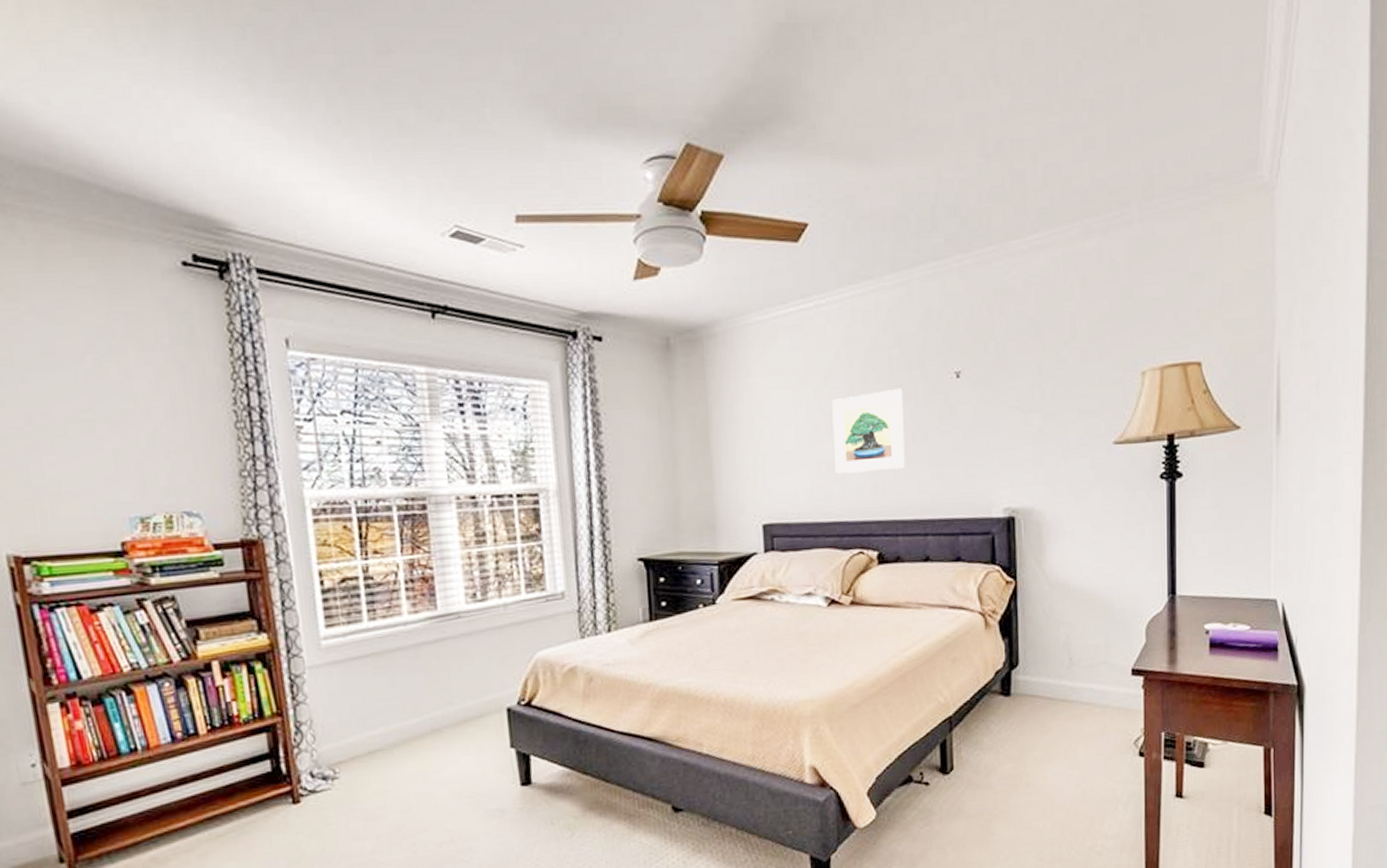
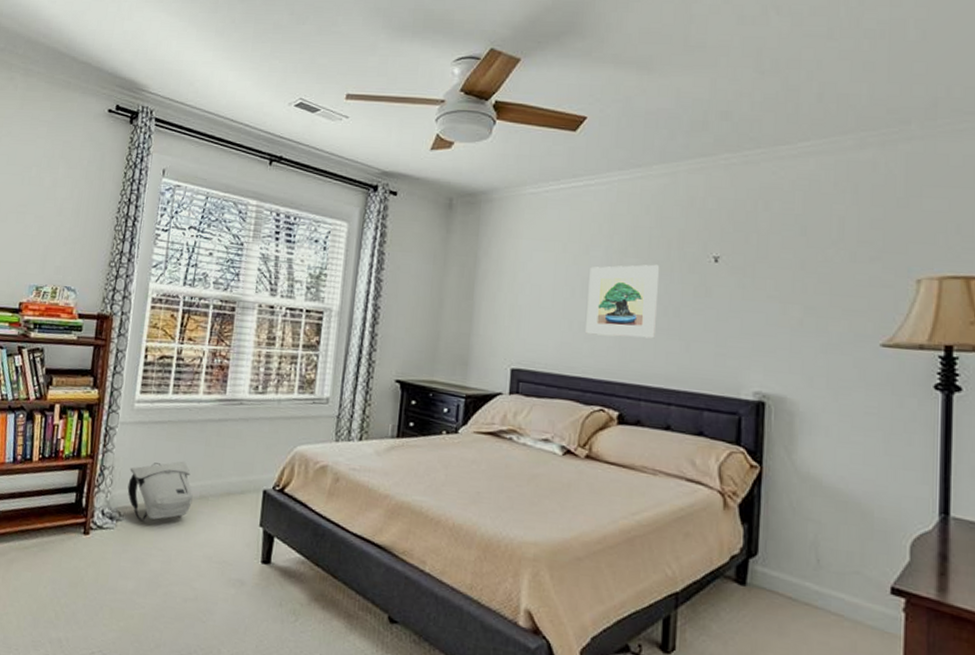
backpack: none [334,695,423,773] -> present [127,461,193,521]

